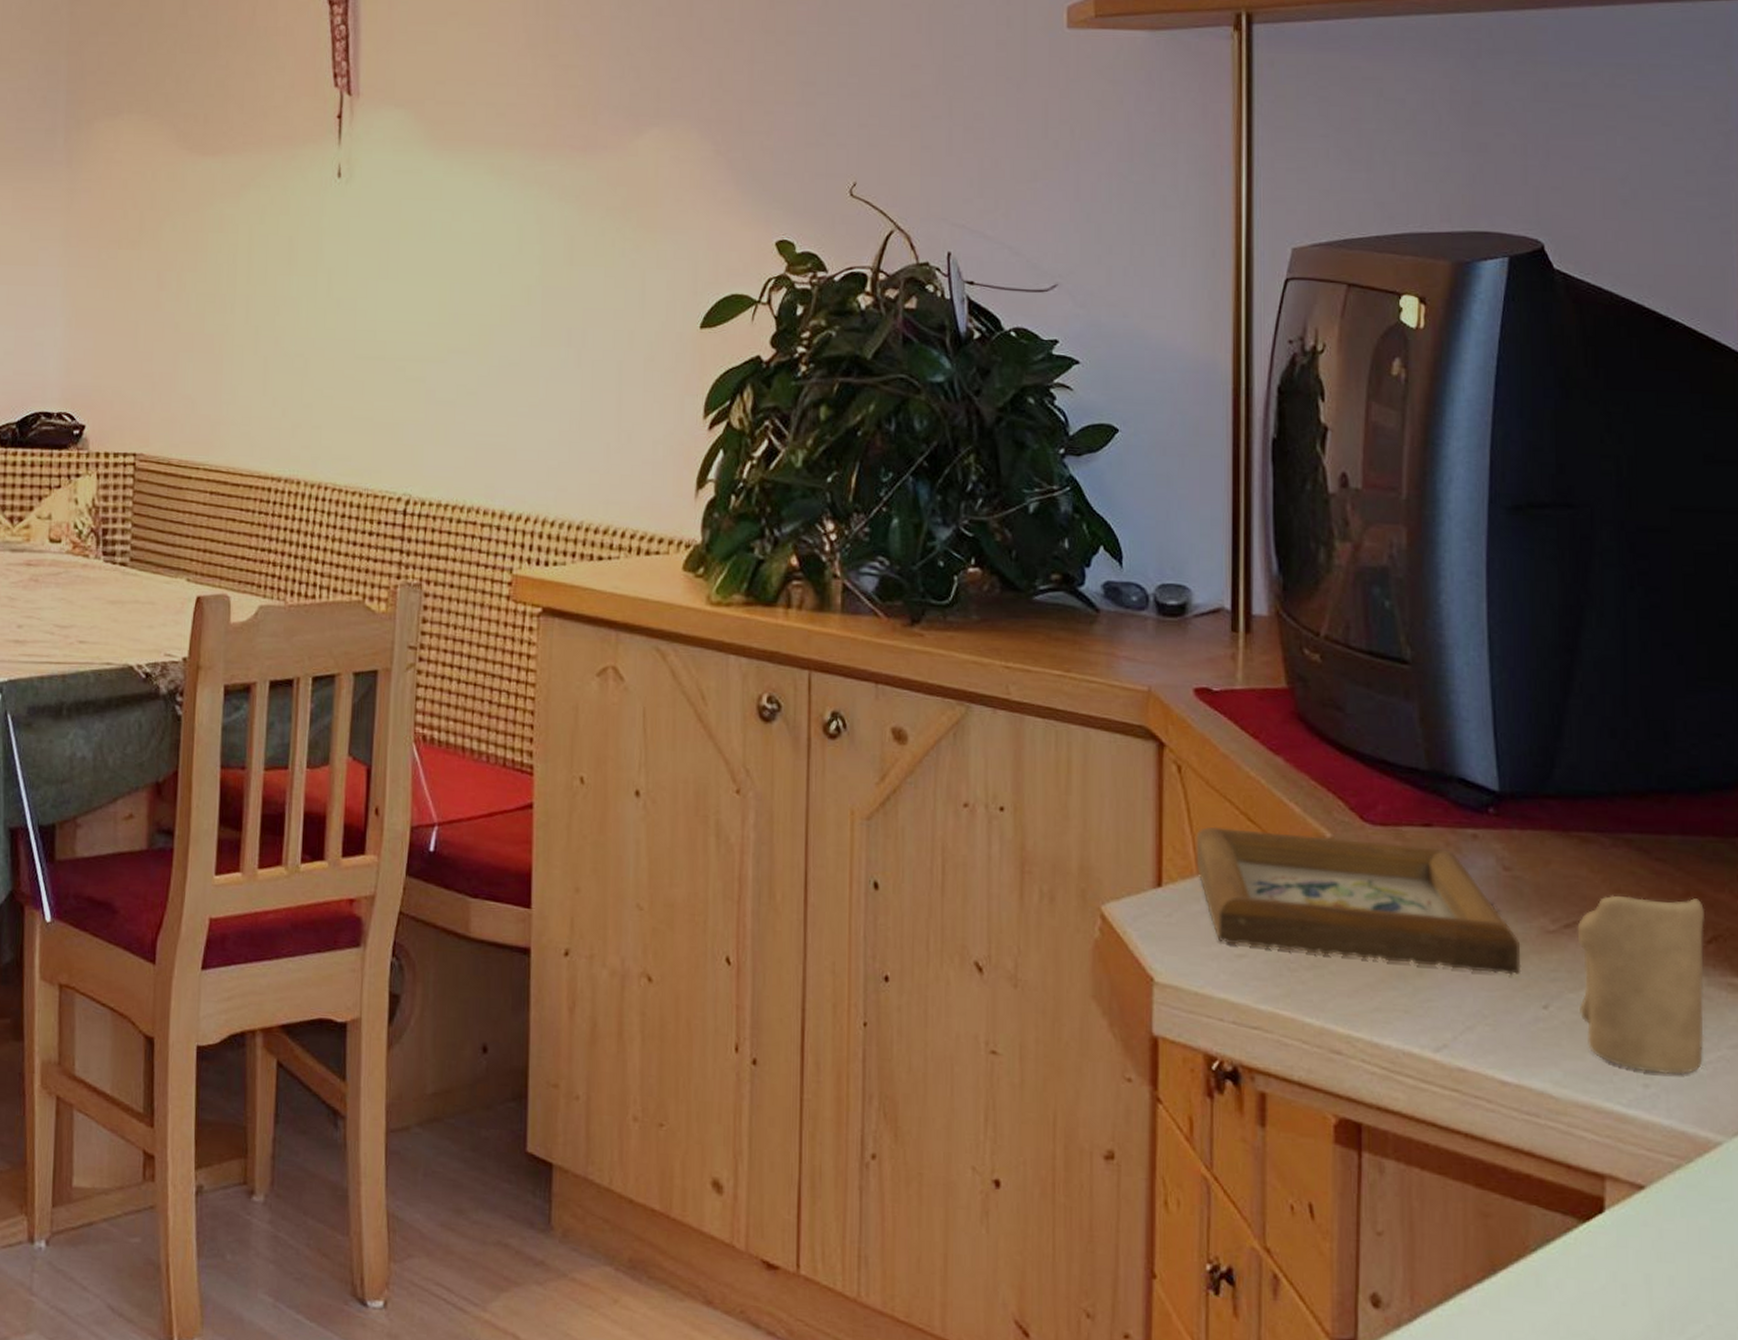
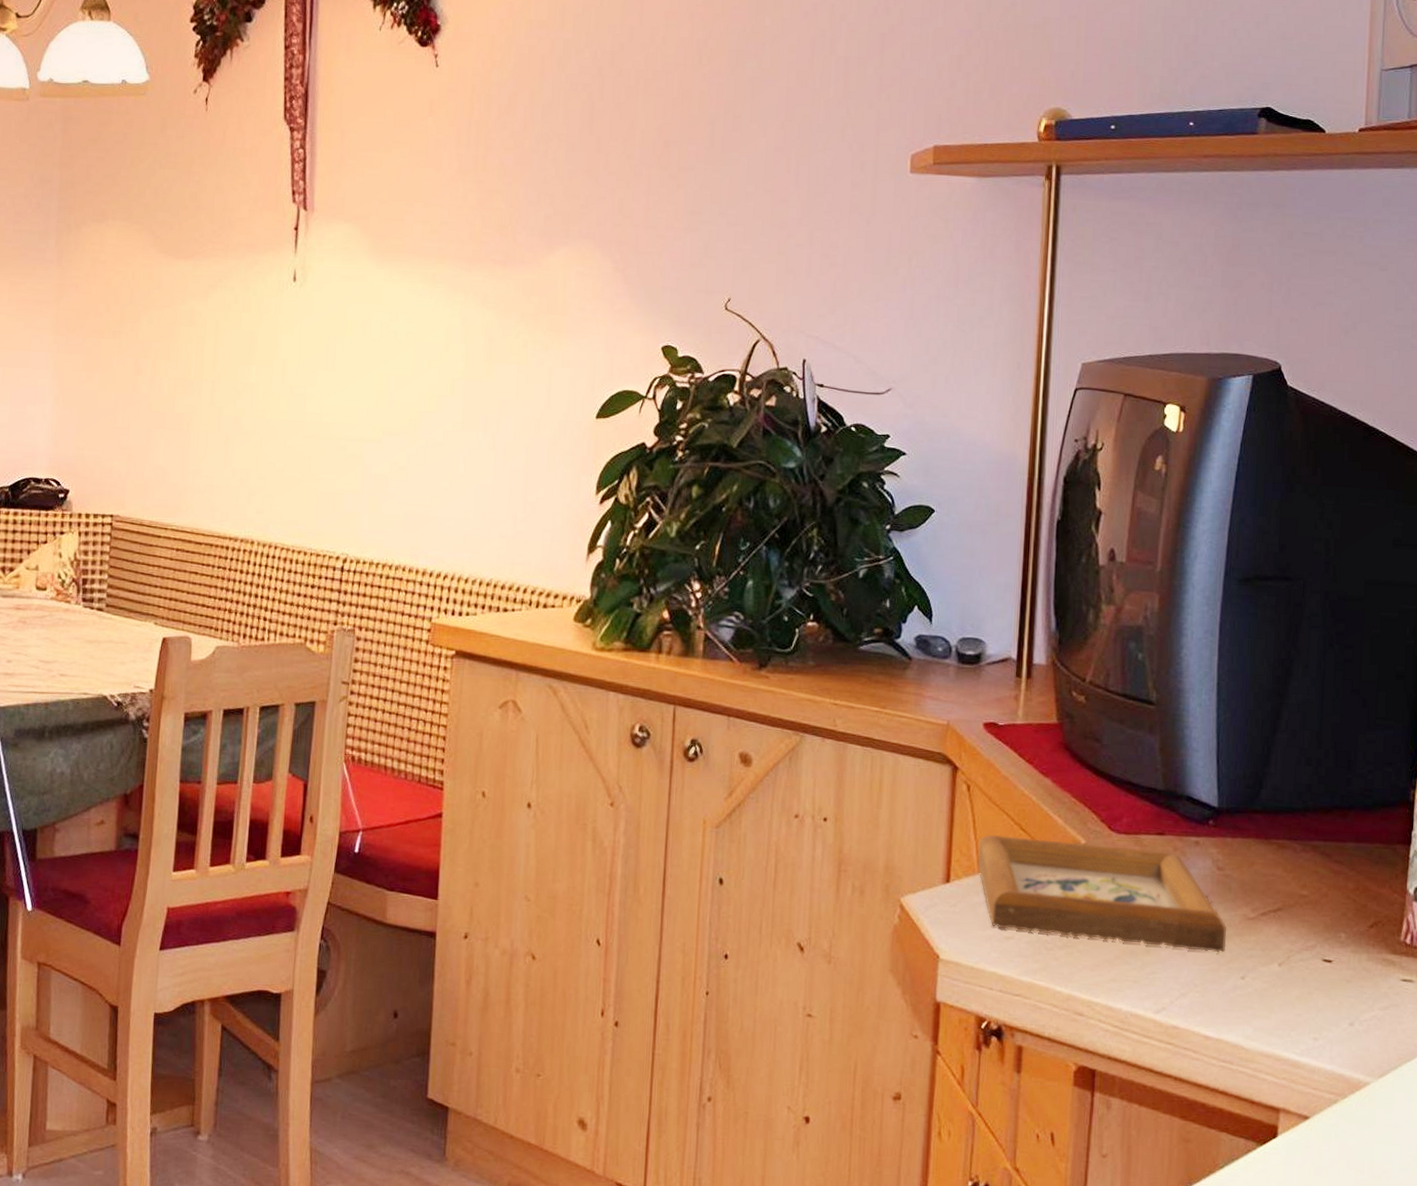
candle: present [1577,895,1704,1075] -> none [1269,889,1369,1030]

